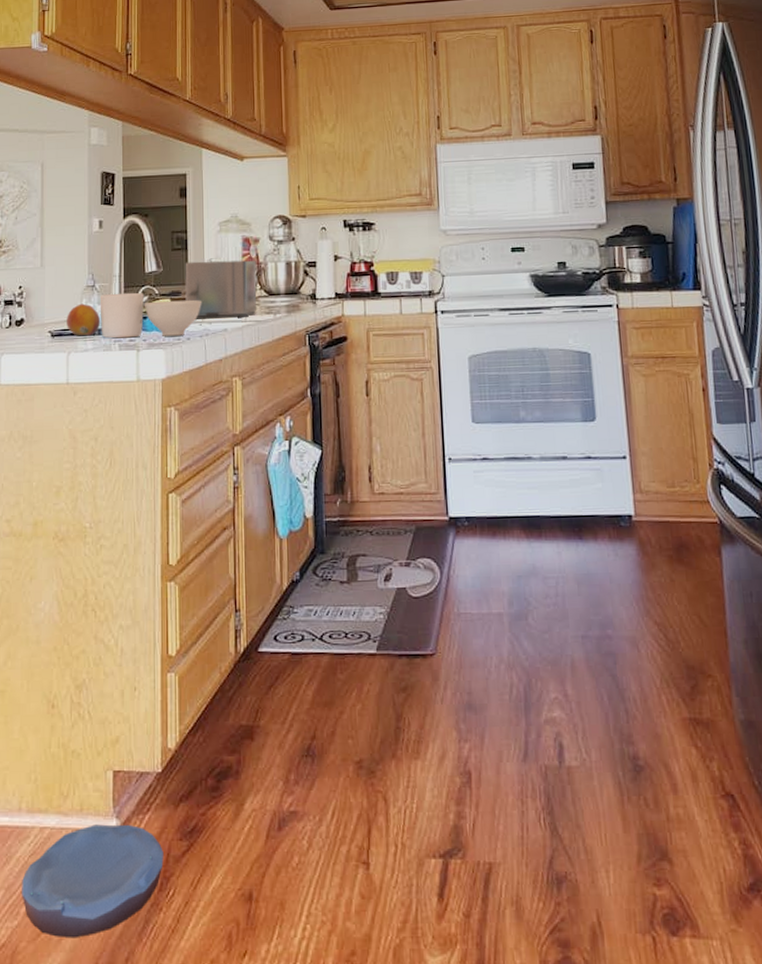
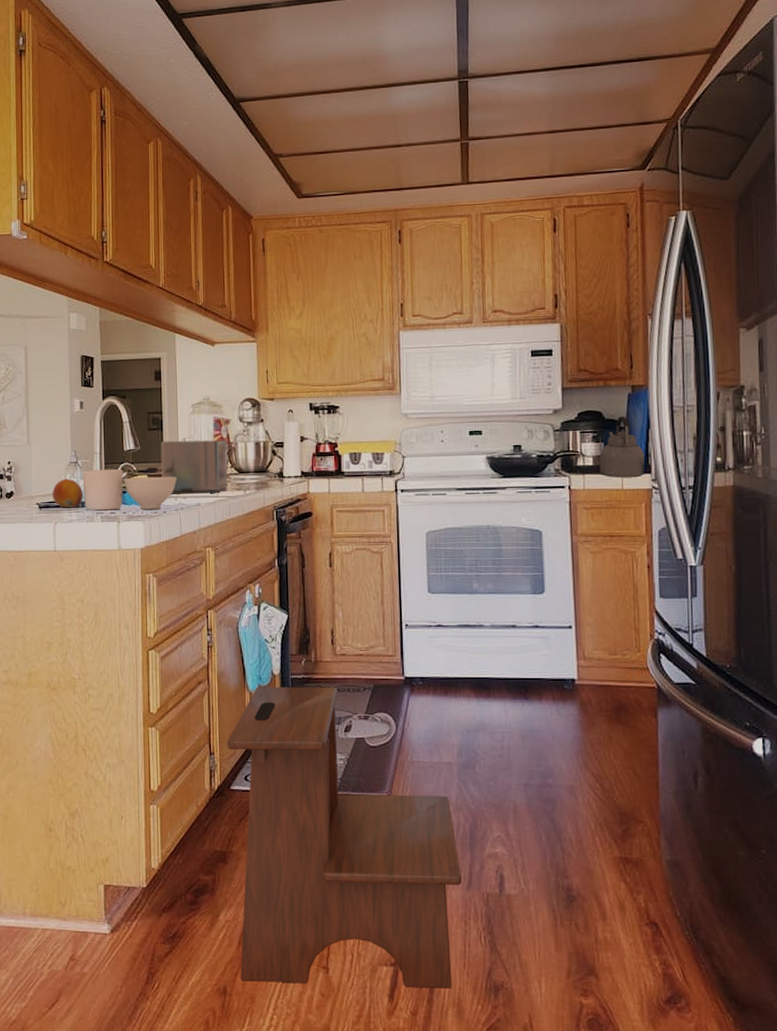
pet bowl: present [22,824,164,938] -> none [28,928,149,1019]
step stool: none [254,530,517,884] -> present [227,686,462,989]
kettle: none [647,231,695,296] -> present [599,417,645,478]

